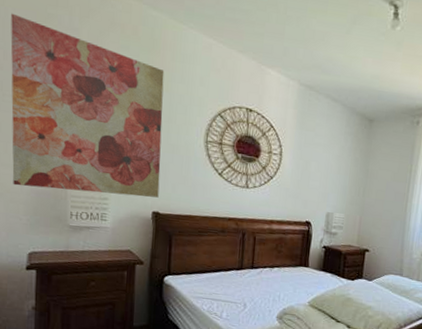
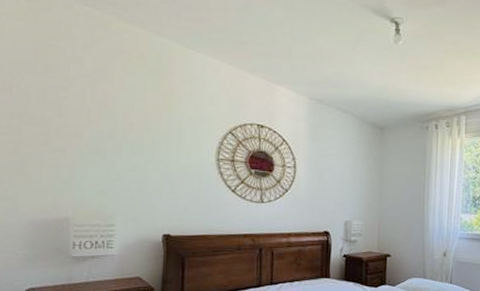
wall art: present [10,13,165,198] -> none [8,46,172,220]

